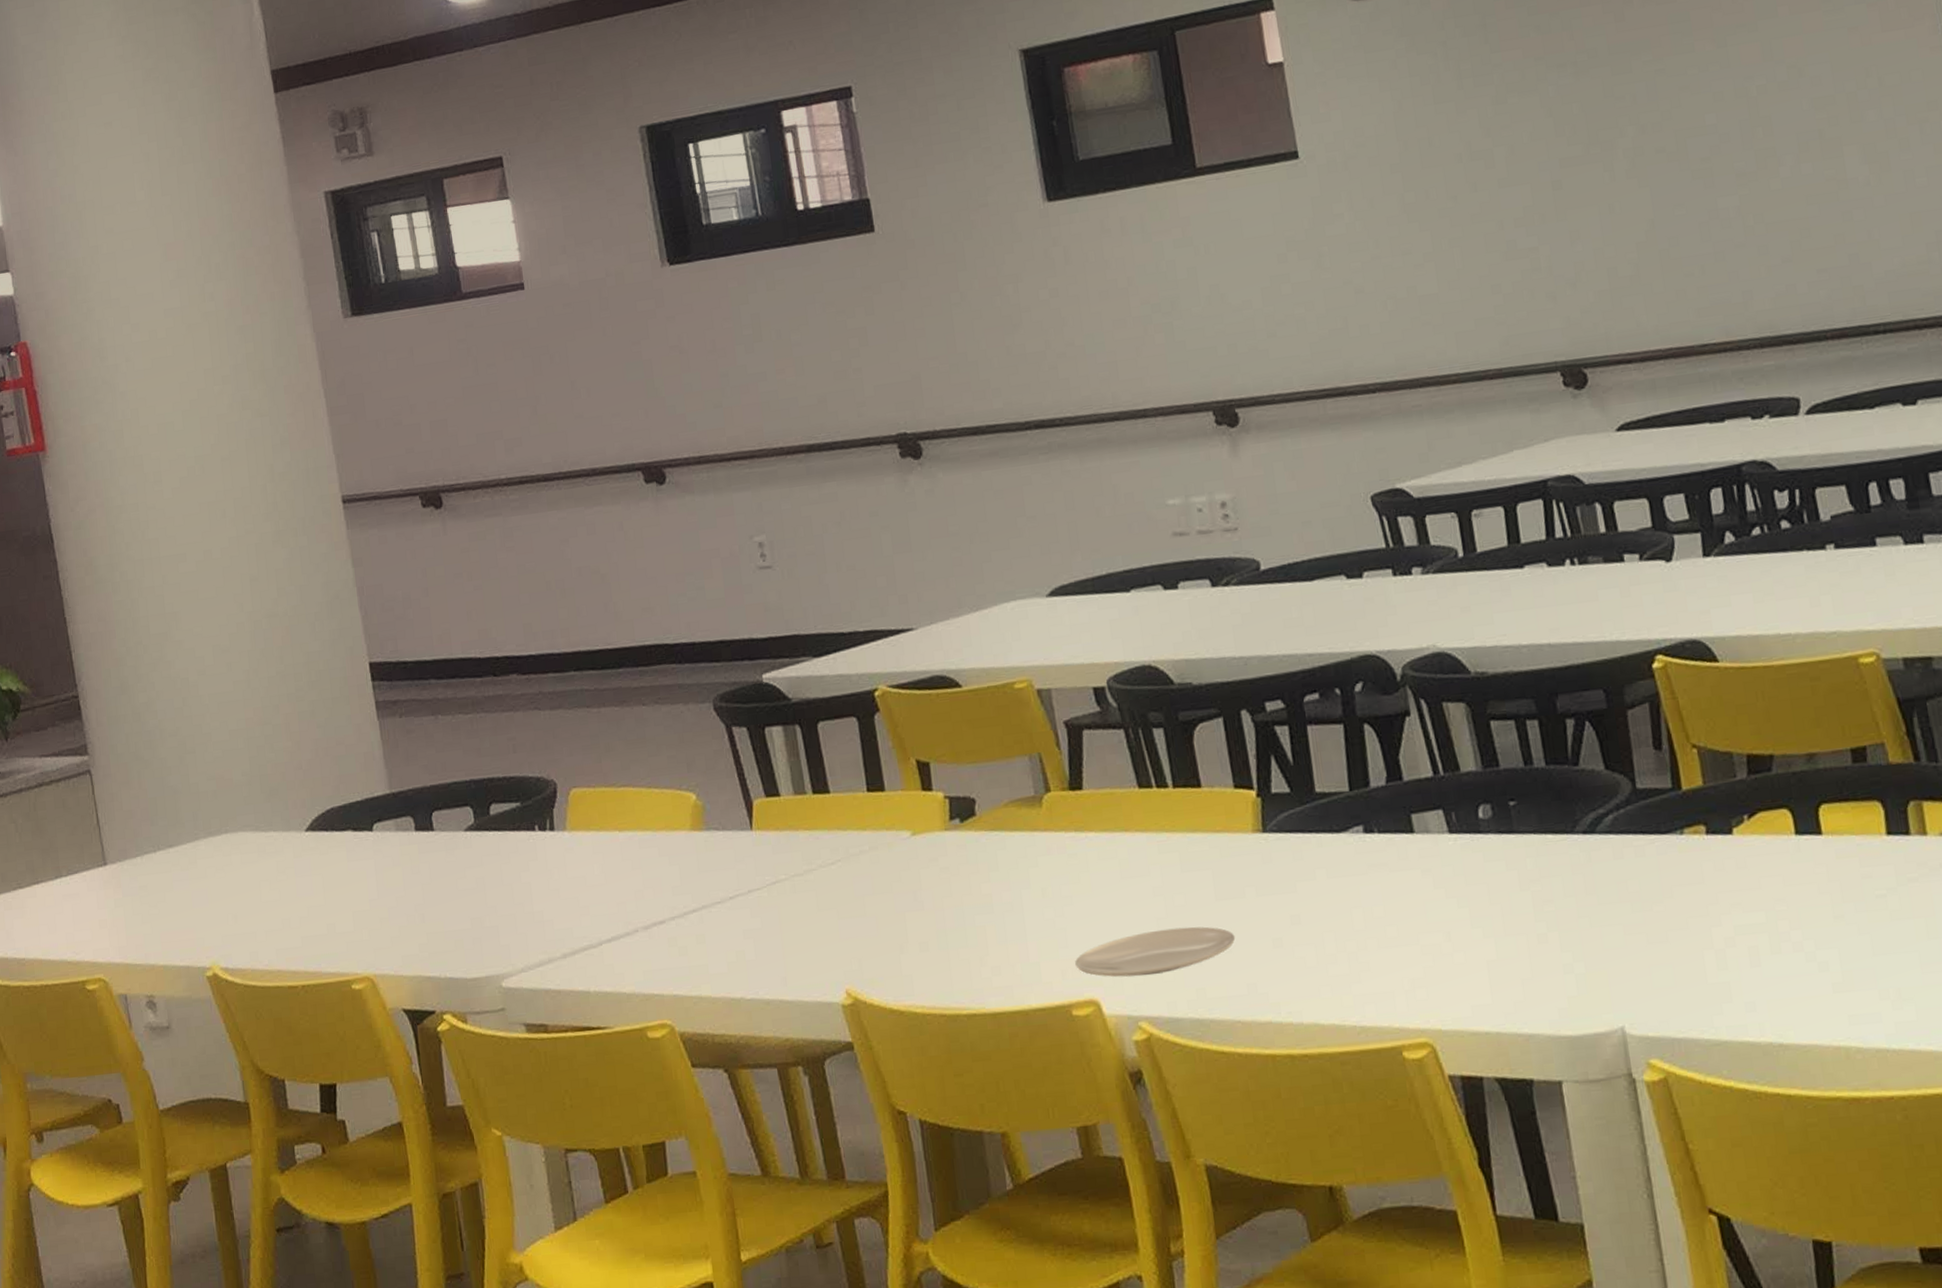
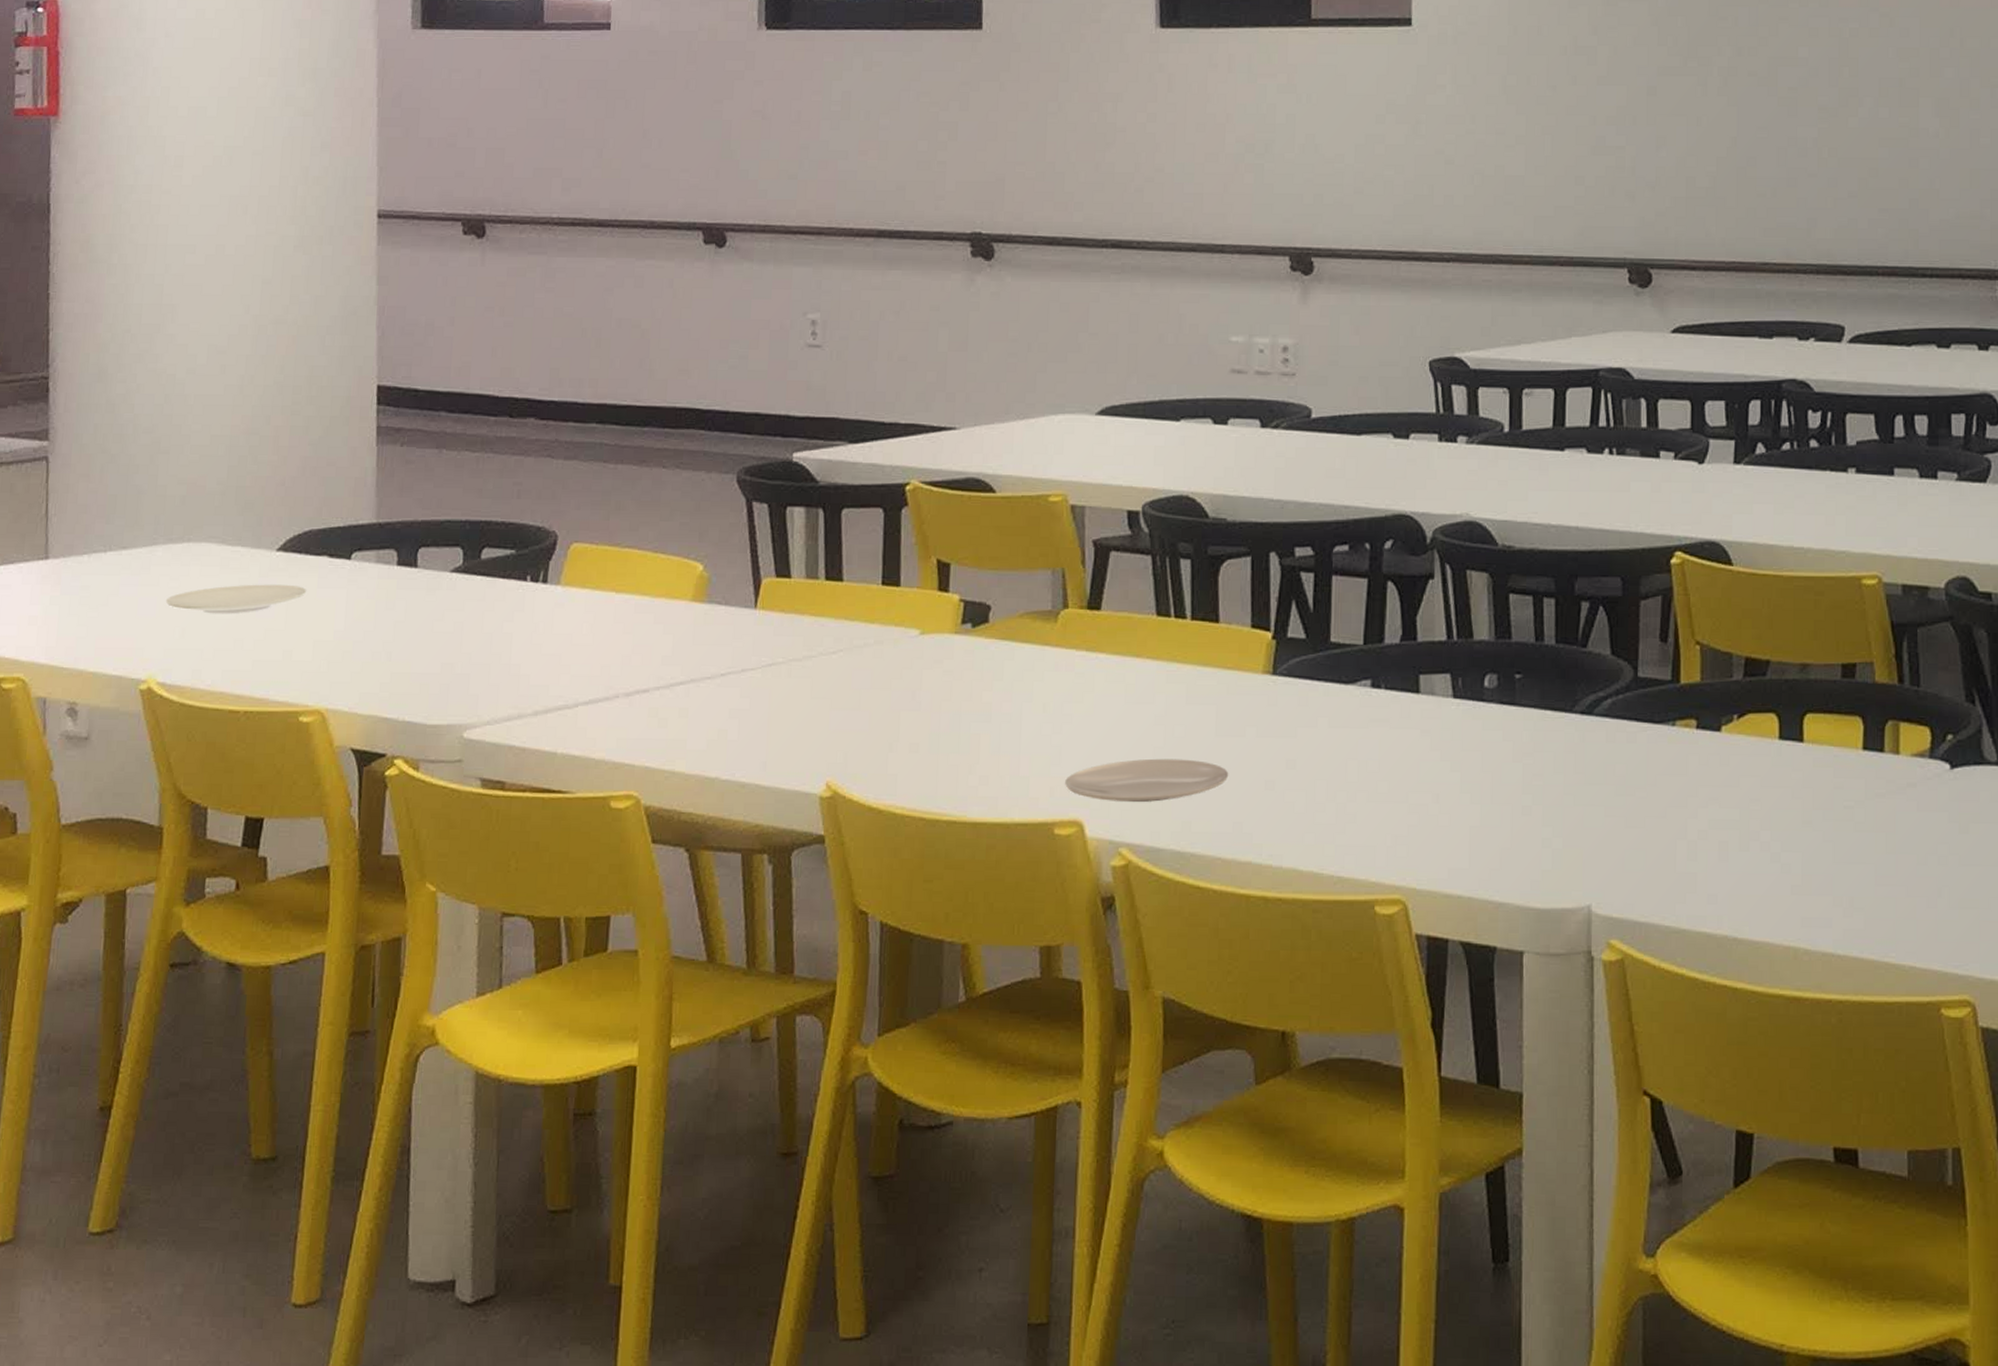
plate: none [215,861,339,898] -> present [165,584,307,614]

